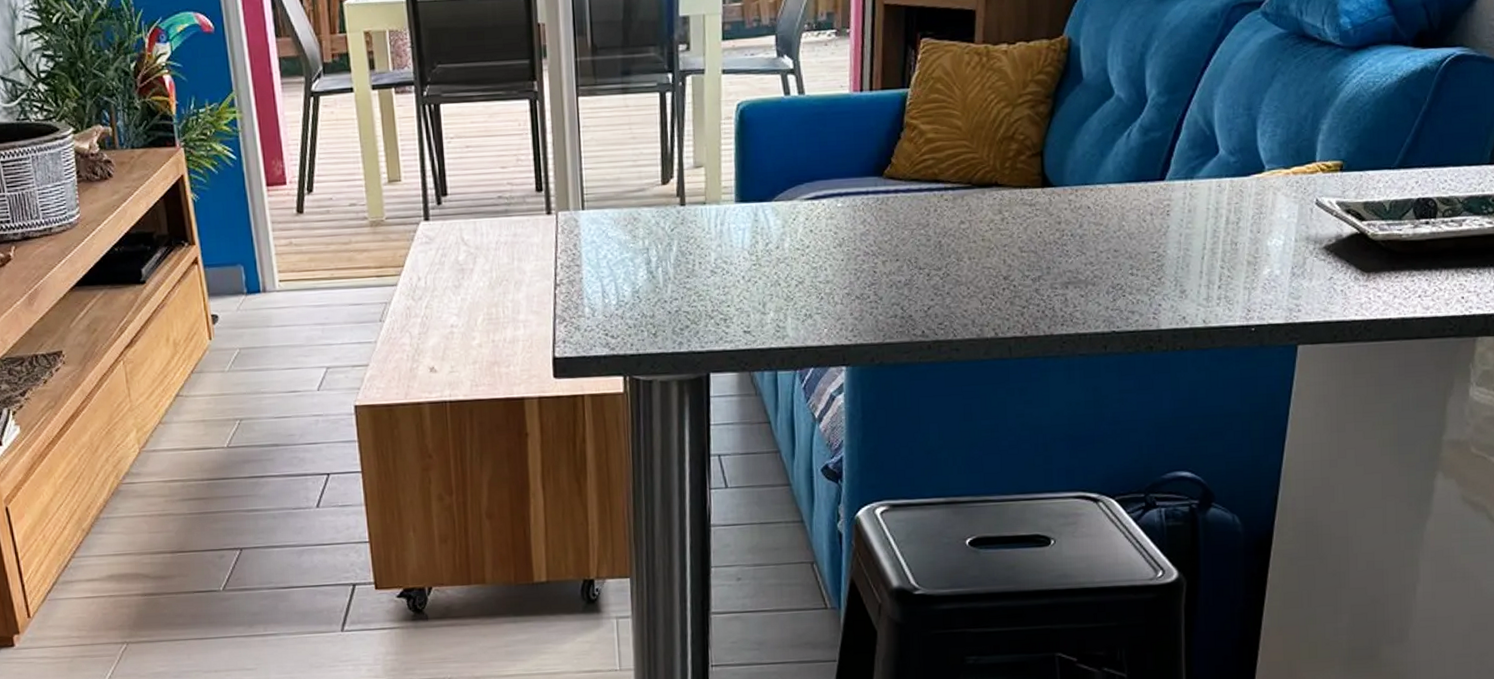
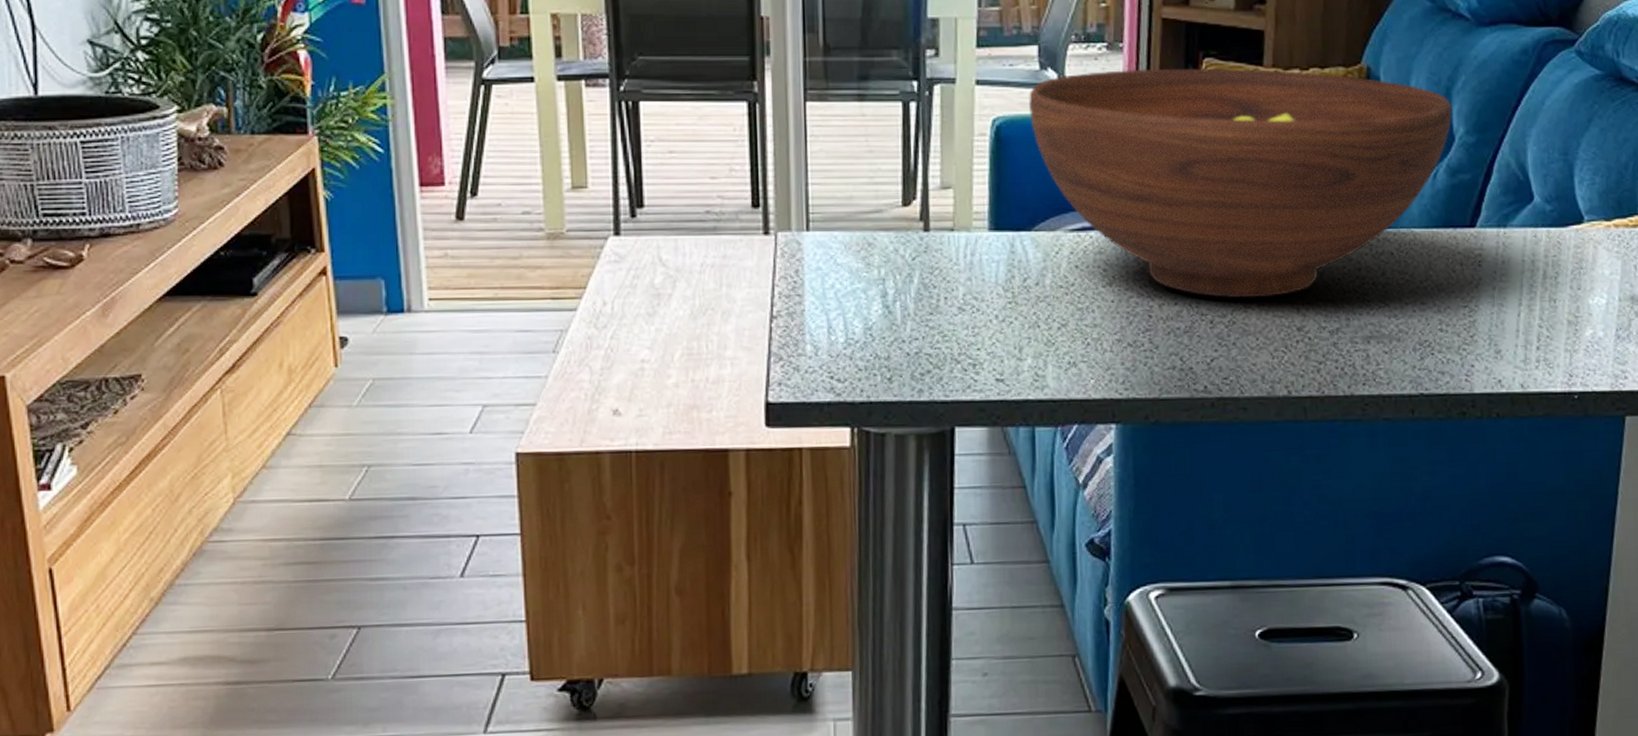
fruit bowl: none [768,46,1146,254] -> present [1029,68,1452,299]

